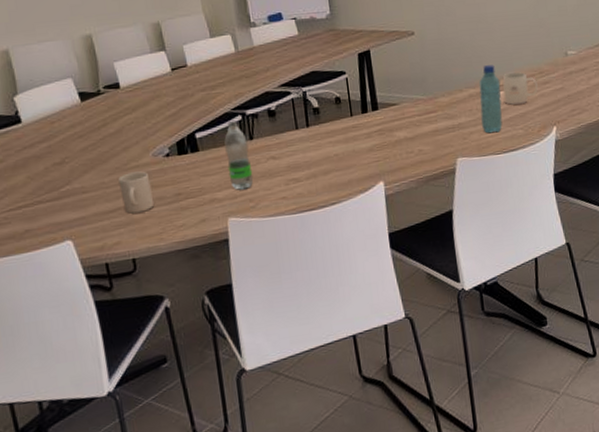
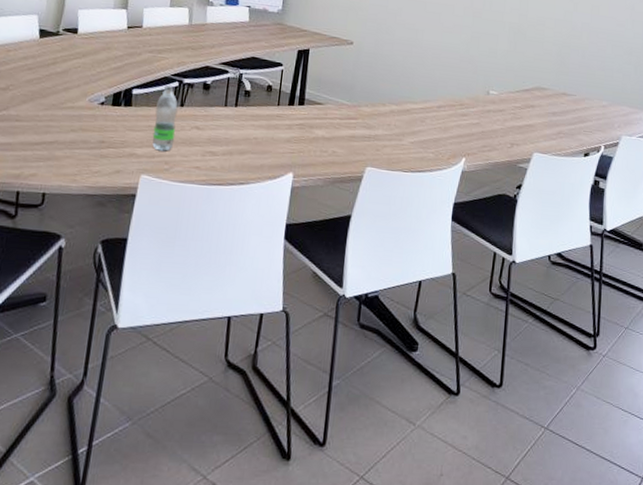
cup: present [118,171,155,214] -> none [48,111,81,151]
water bottle: present [478,65,503,134] -> none [395,86,422,152]
mug: present [502,72,538,105] -> none [421,98,456,131]

